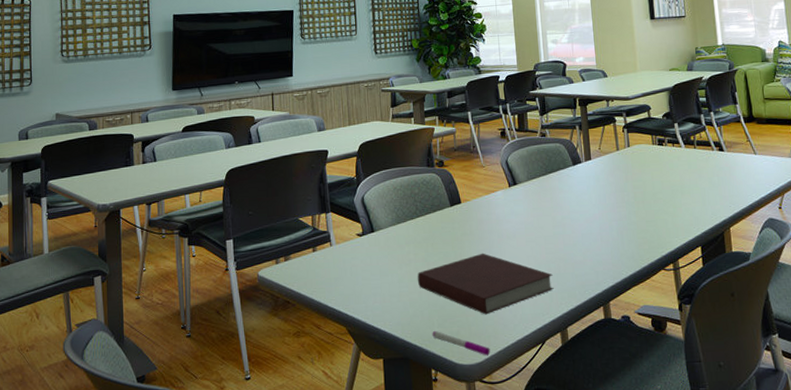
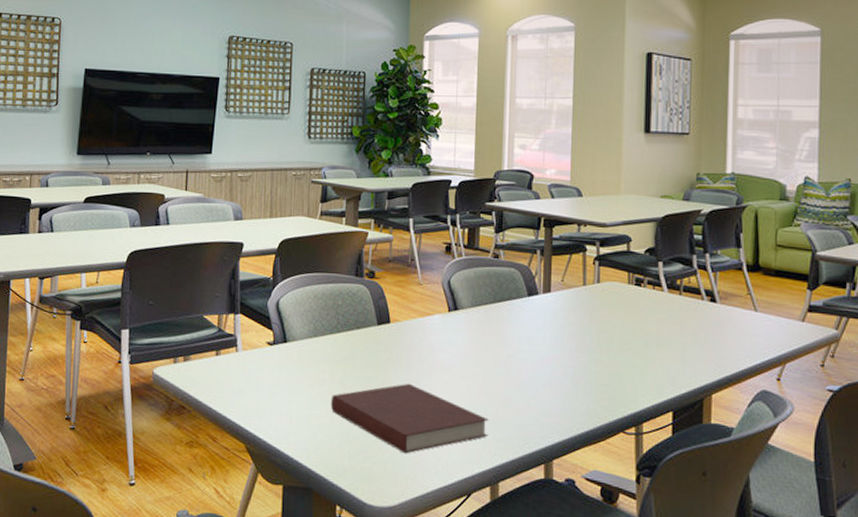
pen: present [432,330,491,356] -> none [341,462,406,501]

